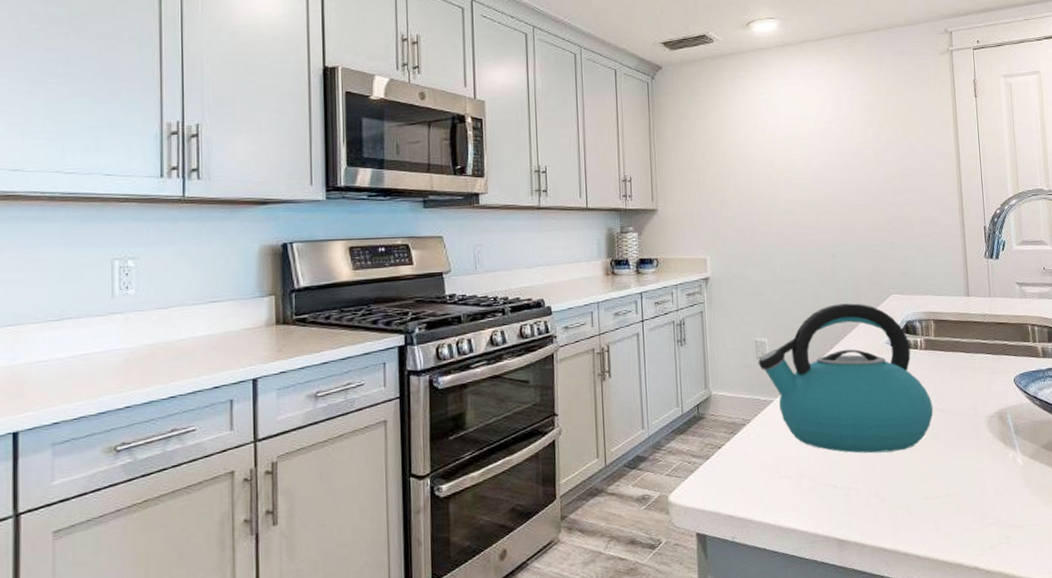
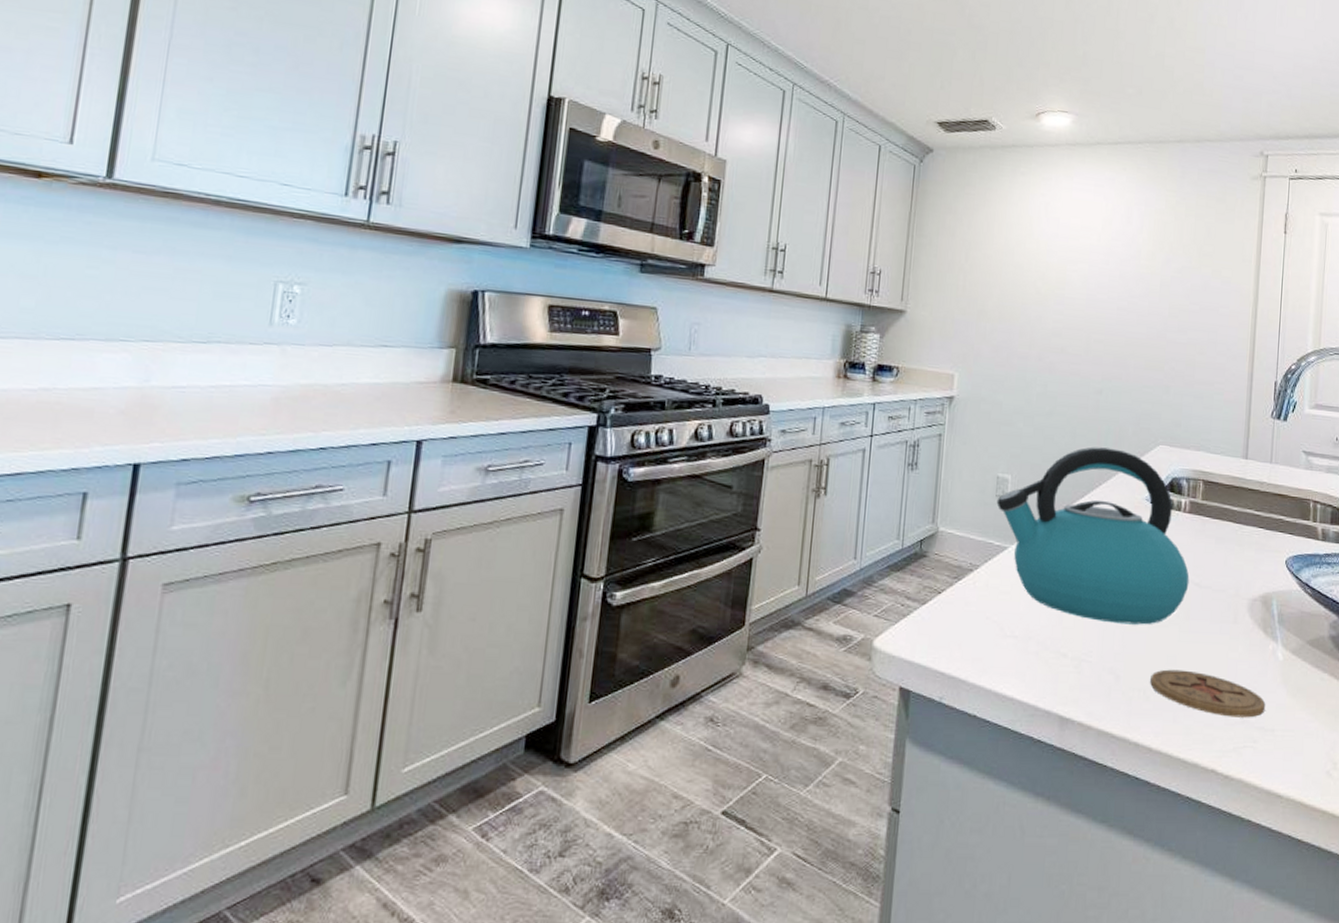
coaster: none [911,485,1014,520] -> present [1150,669,1266,718]

